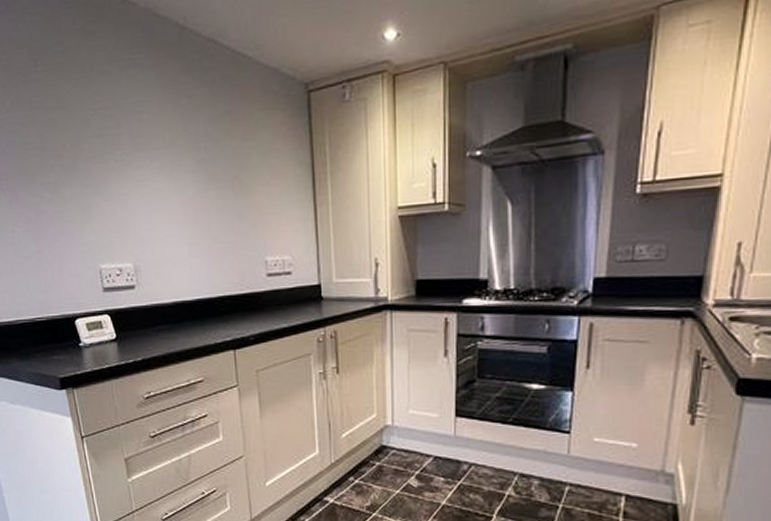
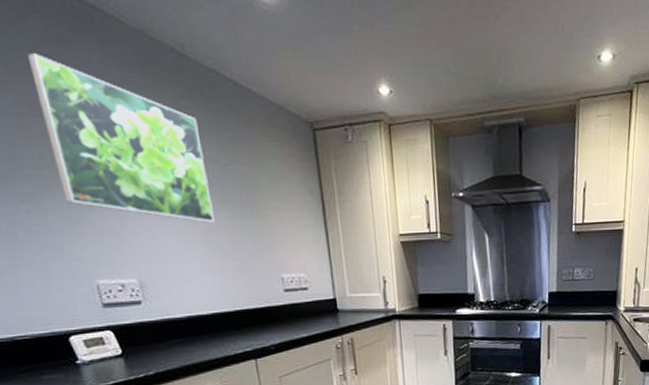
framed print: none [58,48,204,203] -> present [27,53,214,223]

